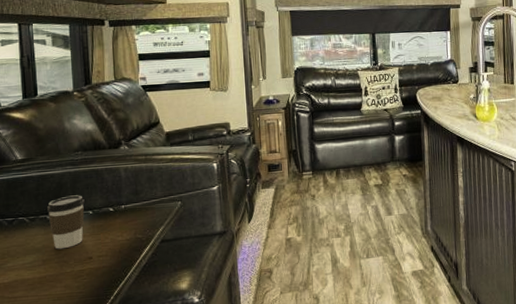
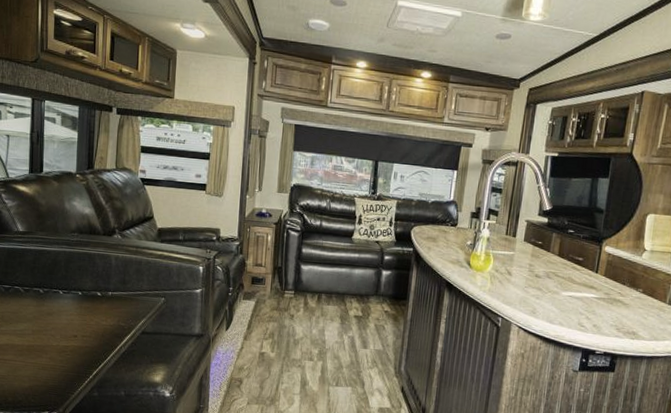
coffee cup: present [46,195,85,249] -> none [40,273,76,323]

